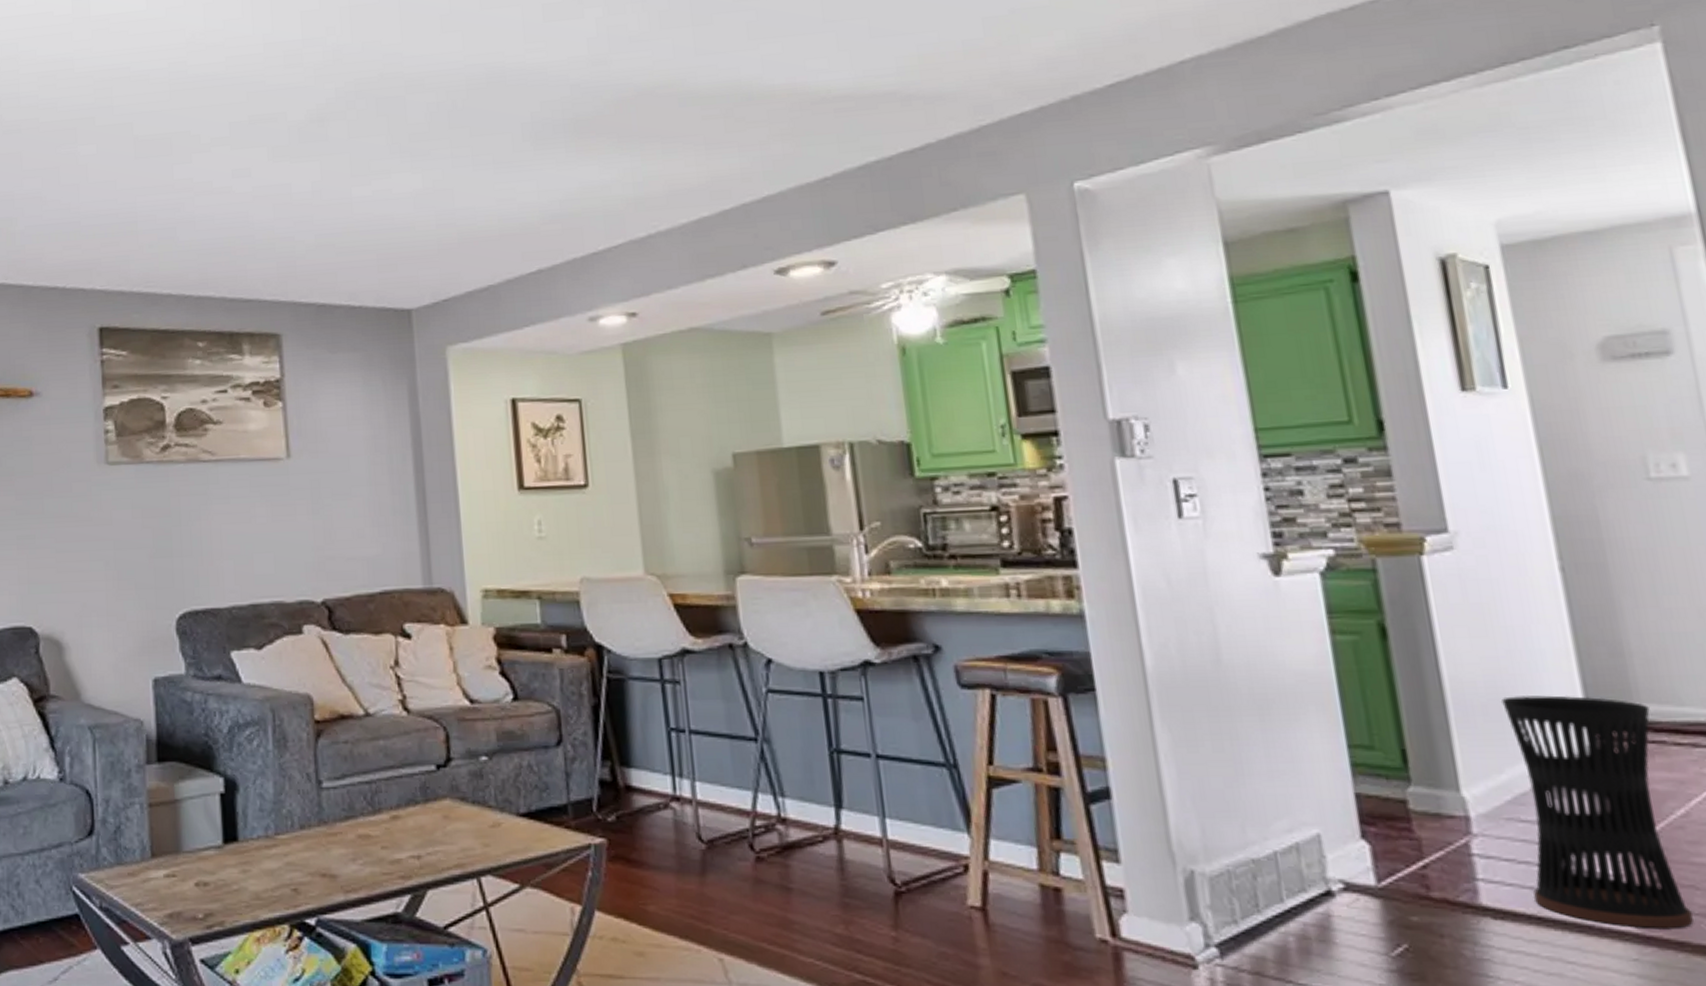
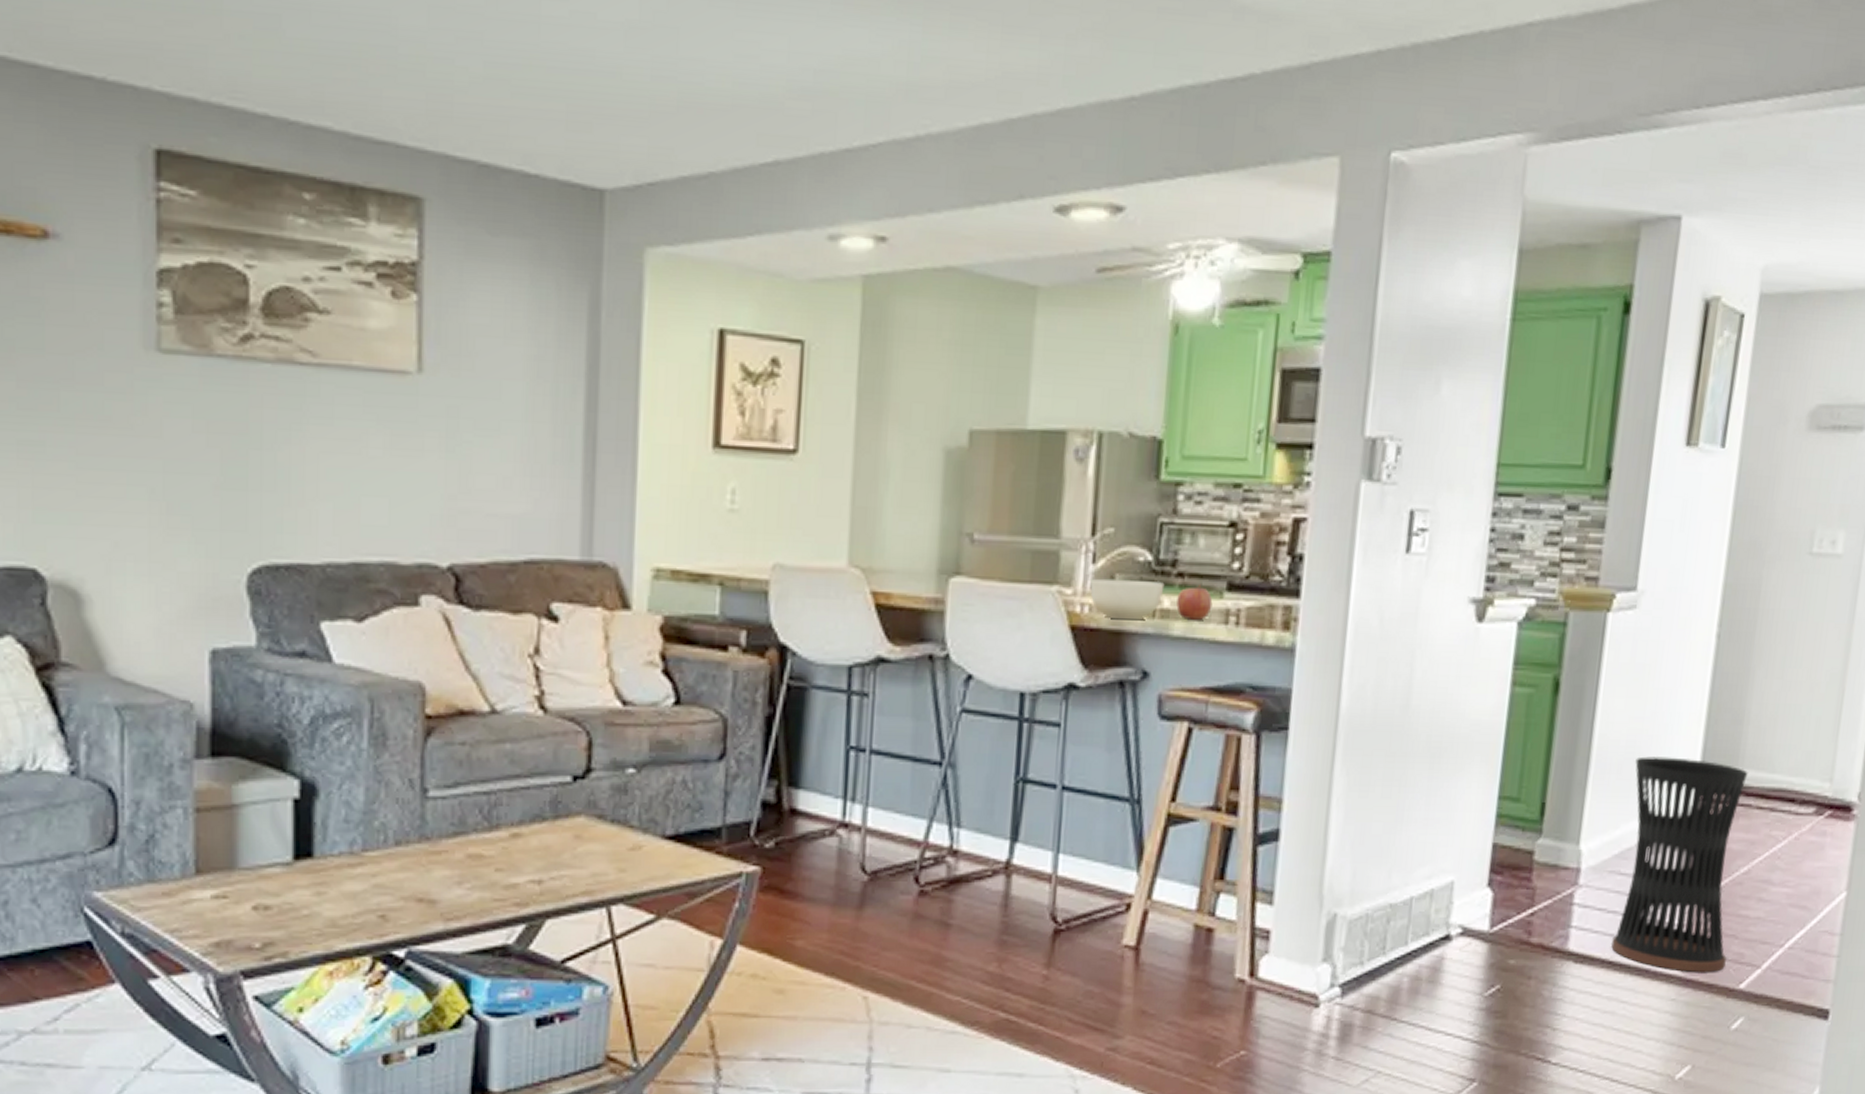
bowl: none [865,564,939,602] -> present [1089,578,1165,622]
fruit: none [953,563,991,596] -> present [1176,584,1213,620]

